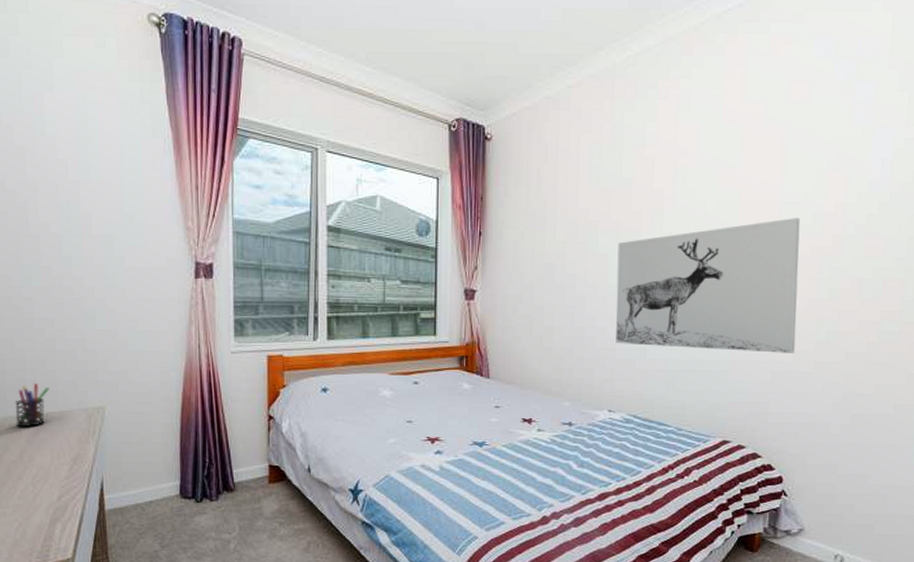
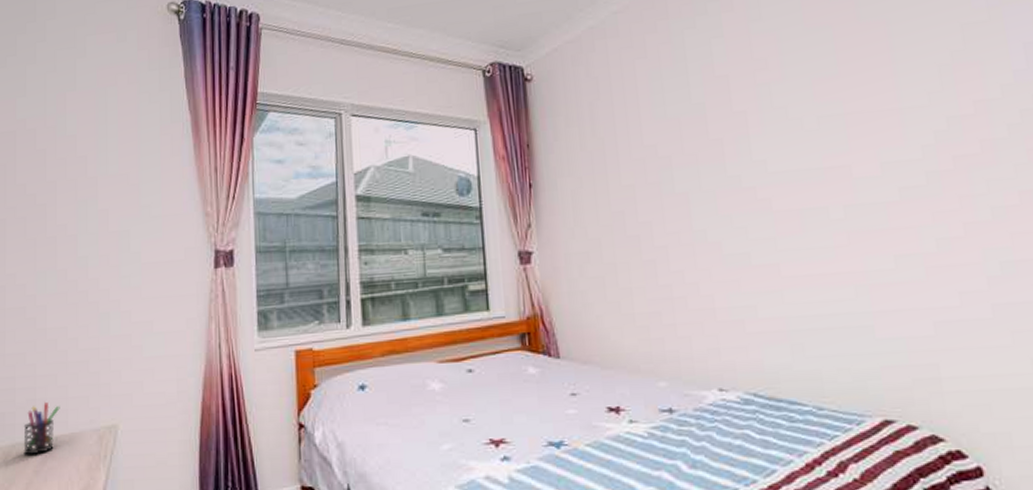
wall art: present [616,218,801,353] -> none [699,124,961,302]

